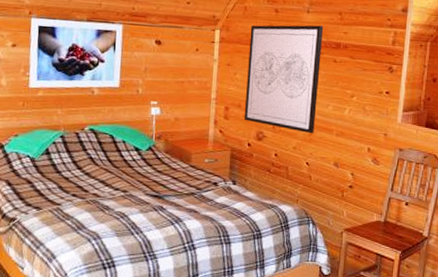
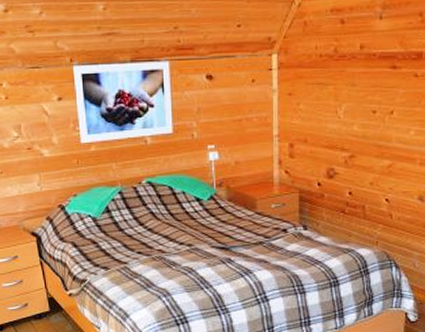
wall art: present [243,25,324,134] -> none [311,33,401,166]

